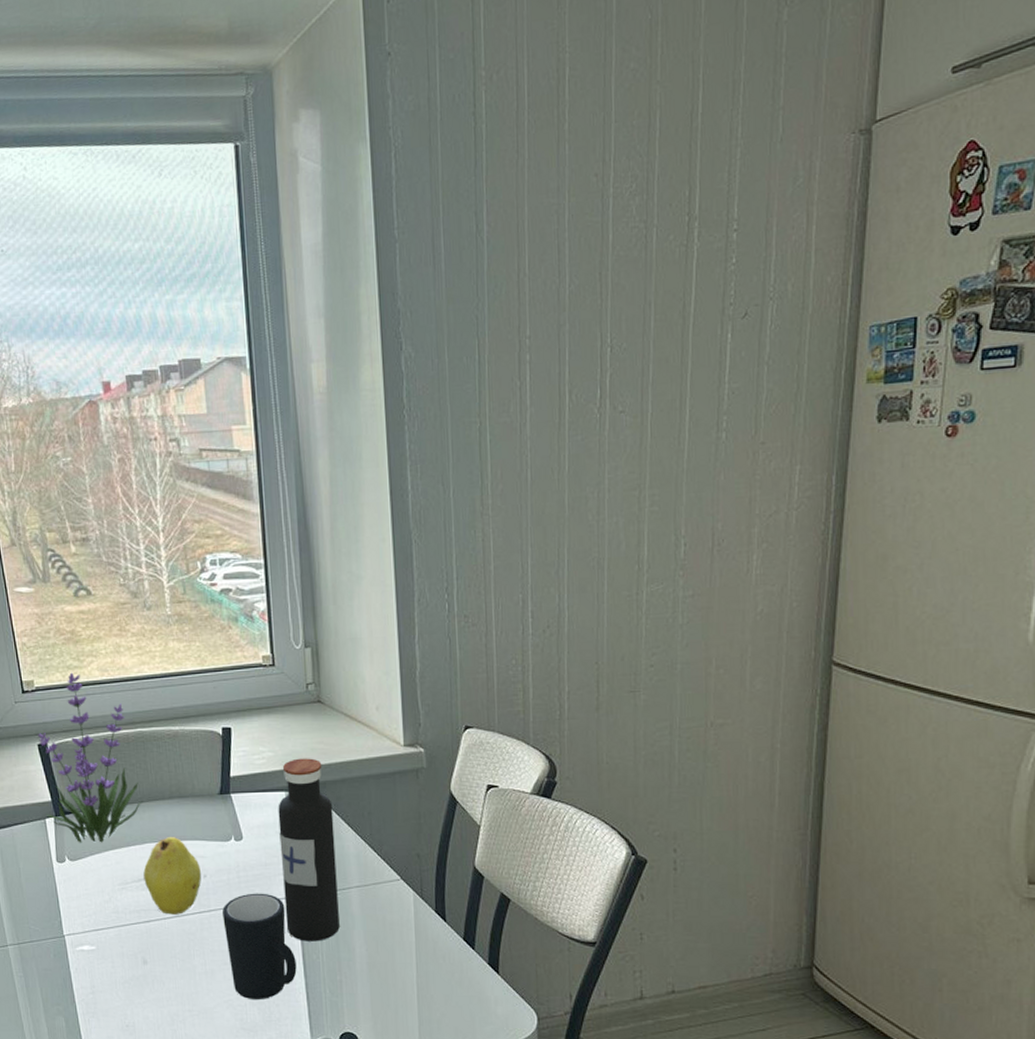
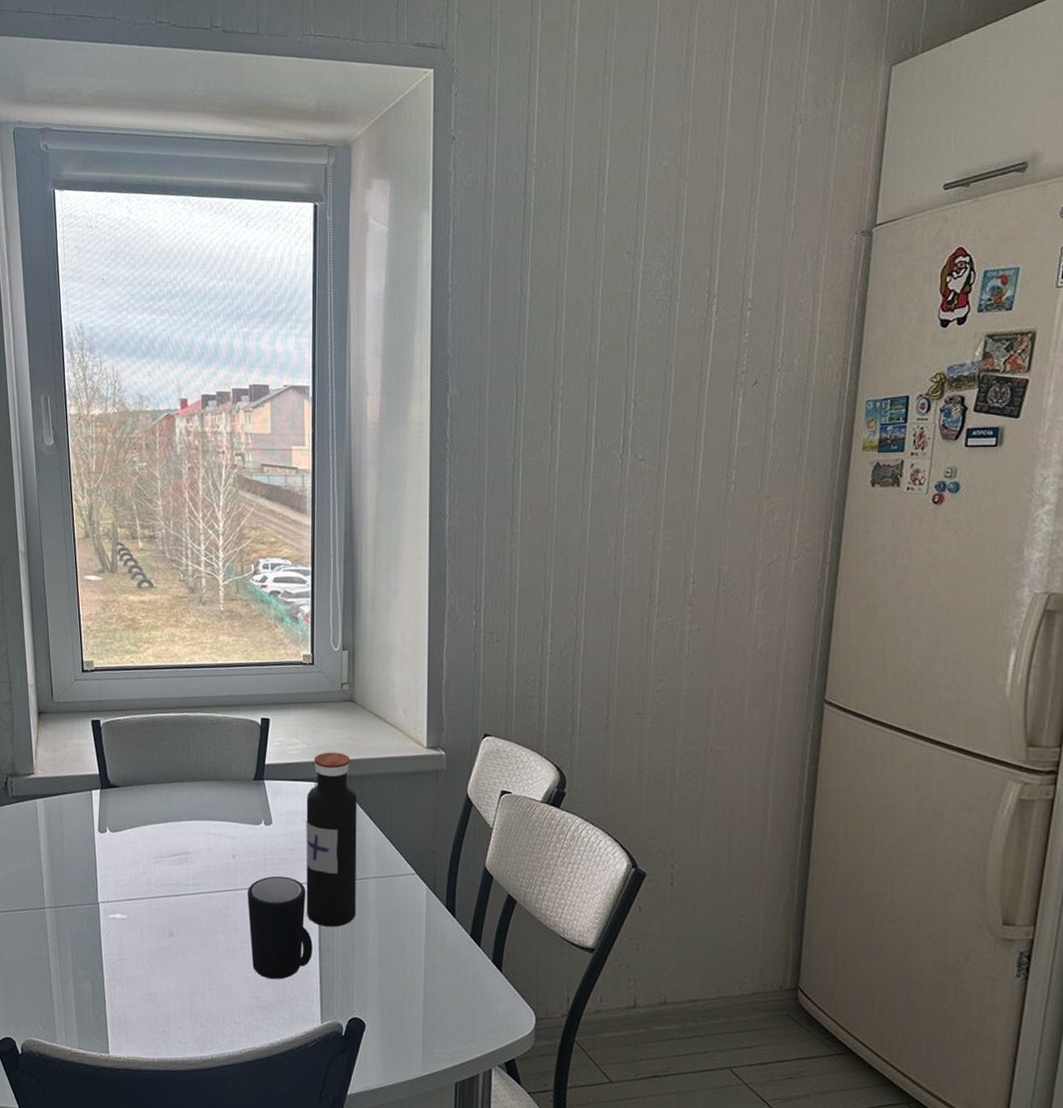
plant: present [37,672,142,844] -> none [92,656,182,817]
fruit: present [143,837,201,915] -> none [177,816,231,891]

